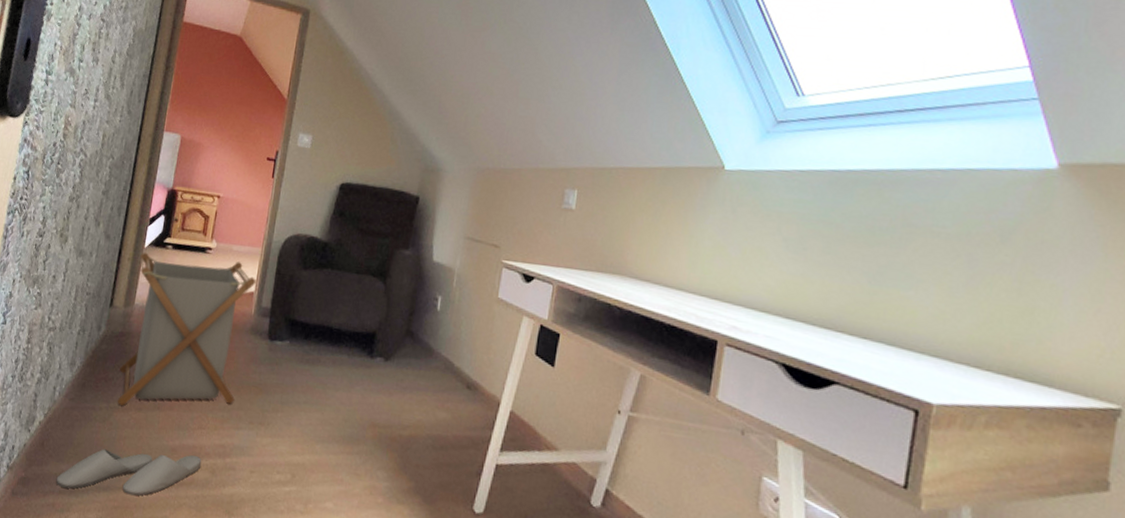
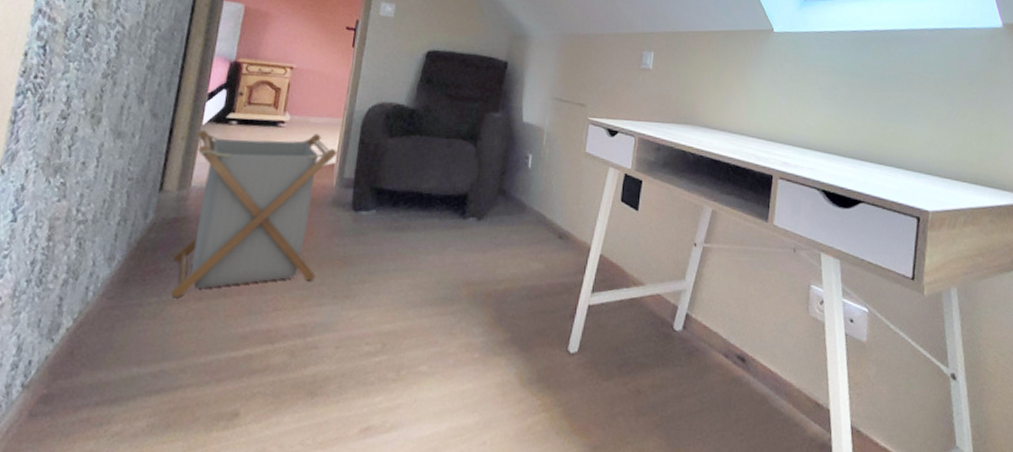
slippers: present [56,449,202,496] -> none [91,339,279,398]

